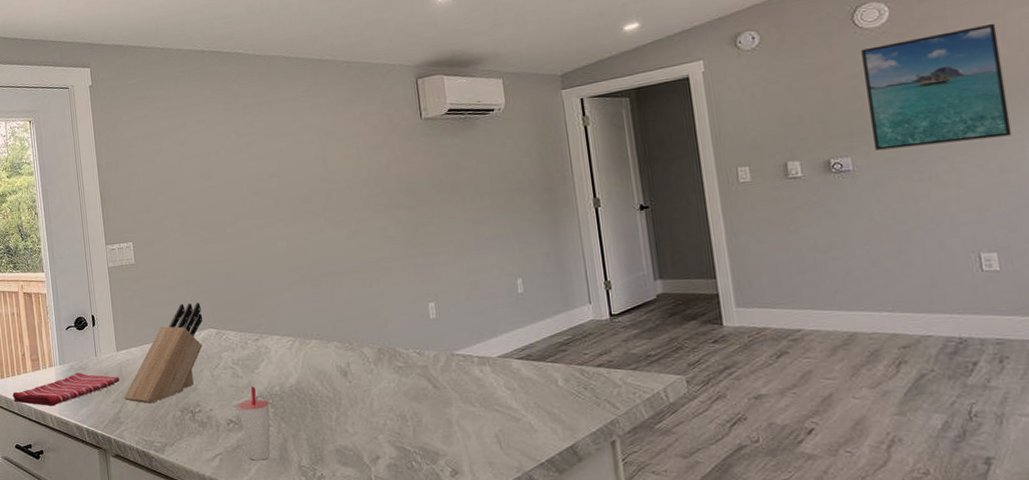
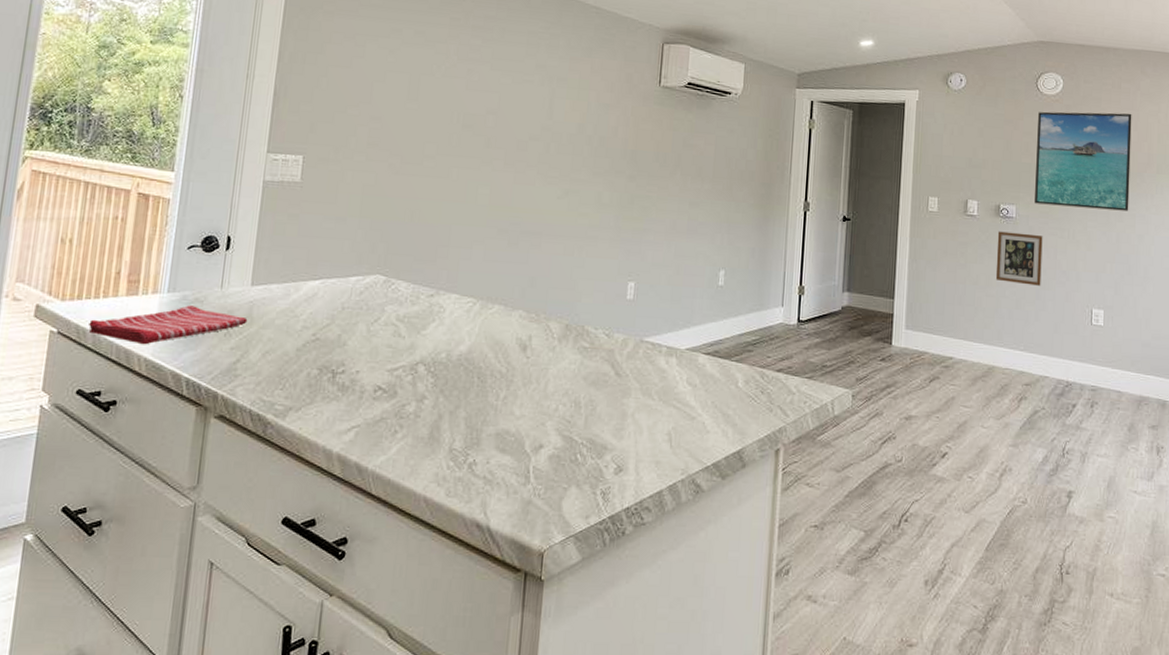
knife block: present [124,303,203,404] -> none [247,239,372,356]
cup: present [237,386,270,461] -> none [391,349,431,439]
picture frame: none [832,184,902,241] -> present [995,231,1043,286]

